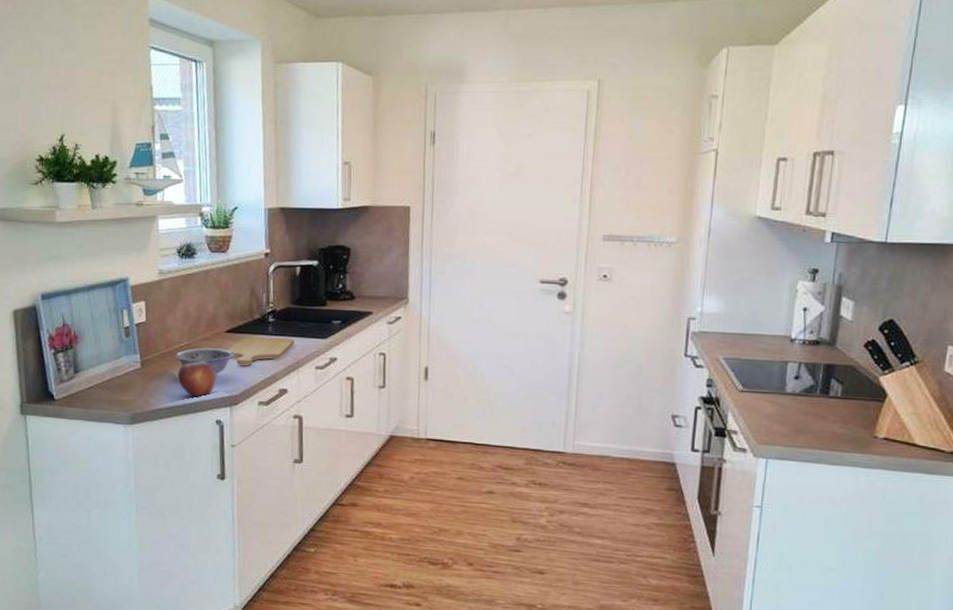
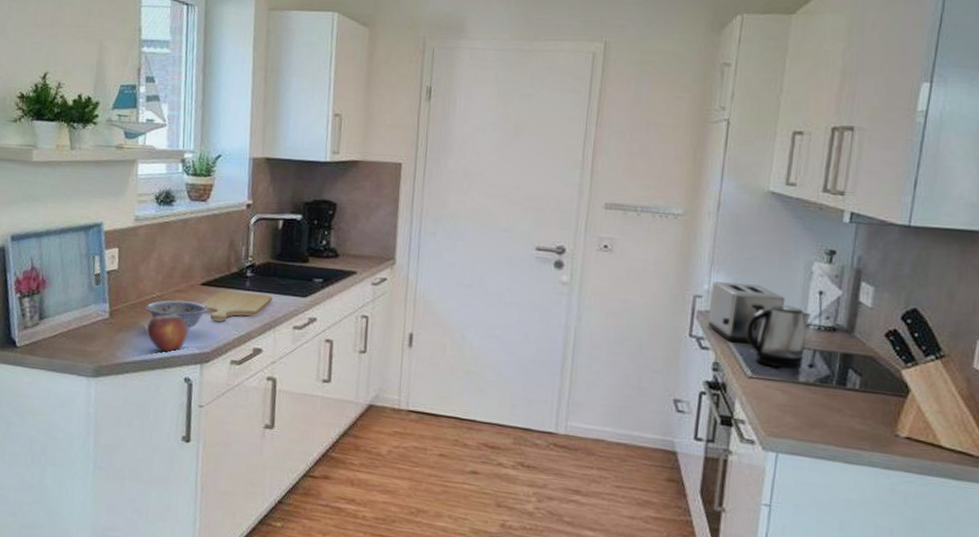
toaster: none [701,304,773,360] -> present [708,281,786,344]
kettle: none [736,322,796,383] -> present [745,304,811,370]

